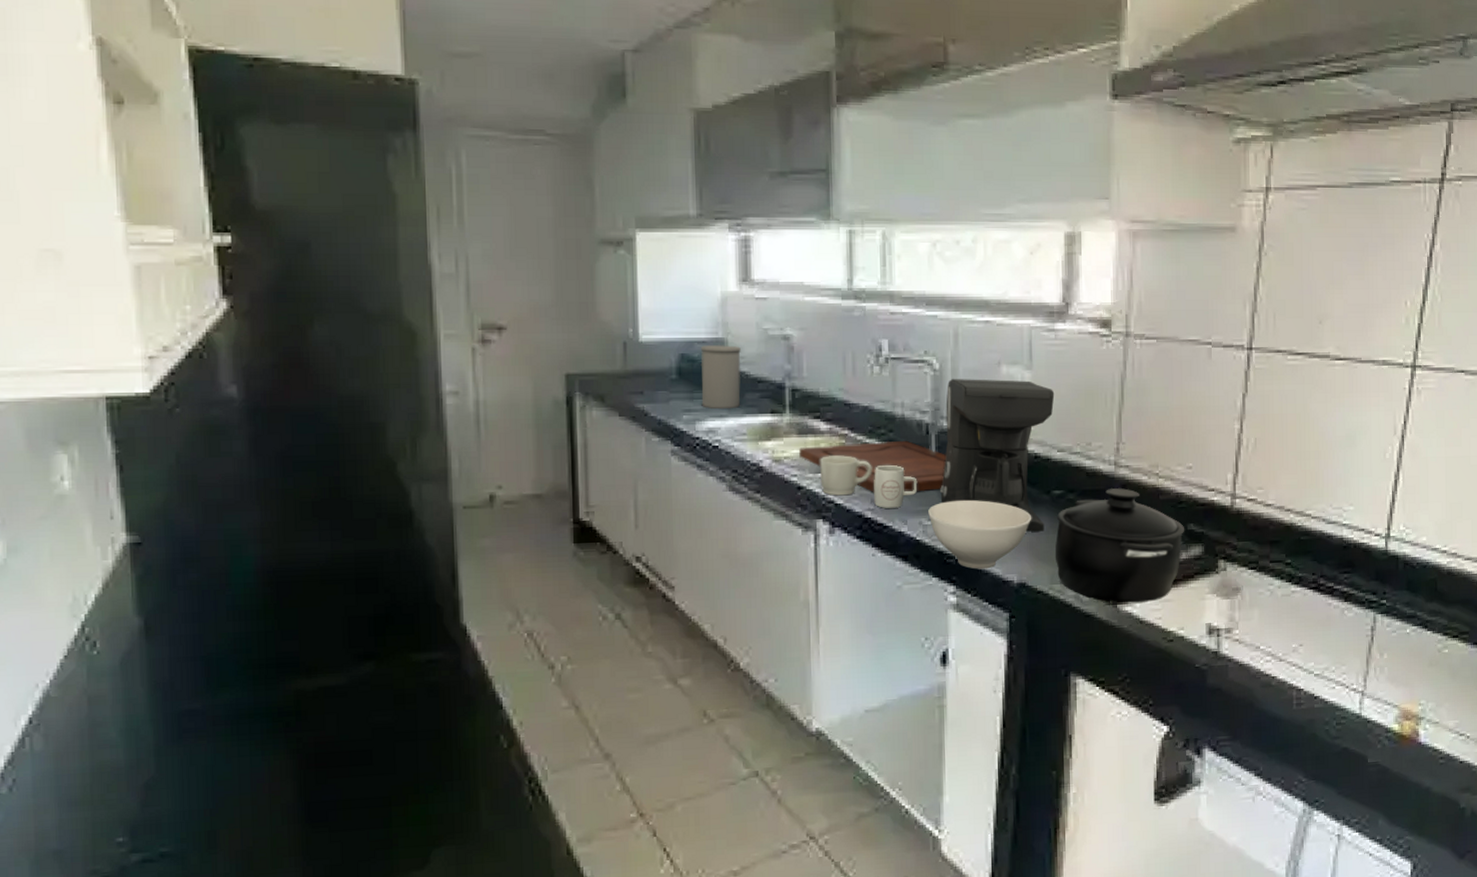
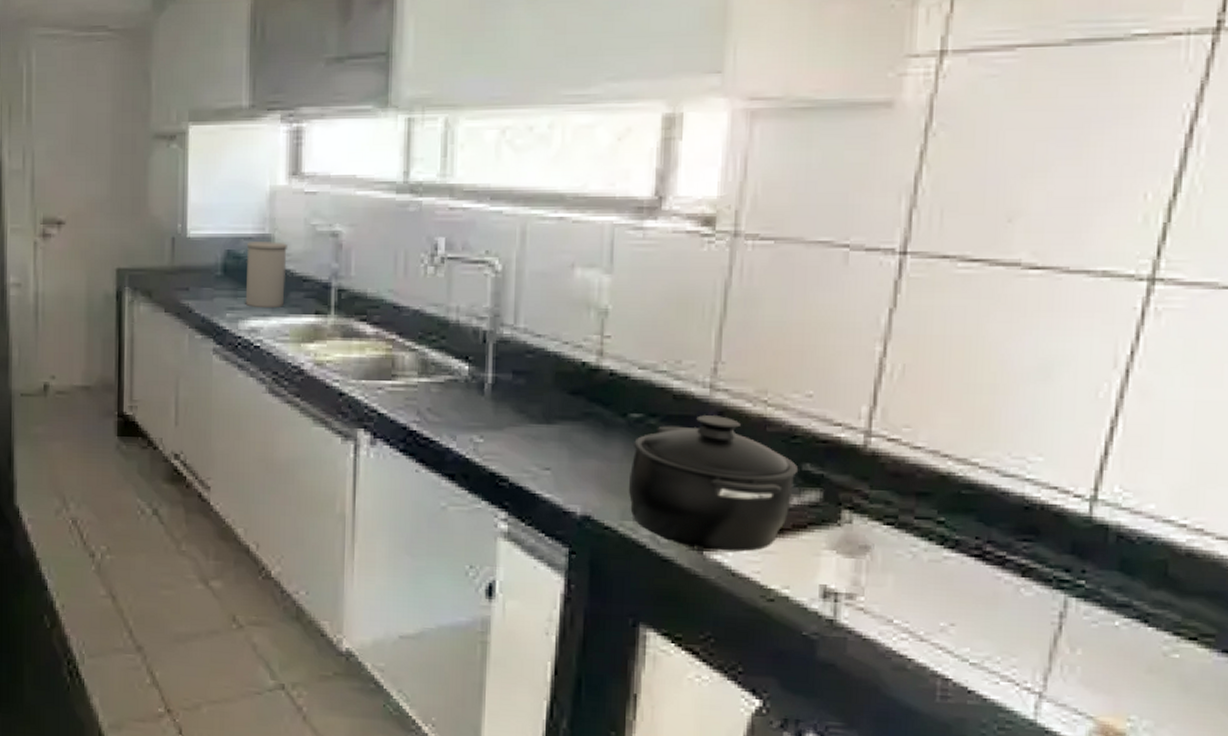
cutting board: present [799,440,947,492] -> none [343,348,505,405]
mug: present [820,455,872,496] -> none [364,361,421,405]
mug: present [874,464,918,508] -> none [421,374,470,422]
bowl: present [928,499,1032,570] -> none [481,417,603,497]
coffee maker: present [940,379,1055,532] -> none [495,282,639,459]

